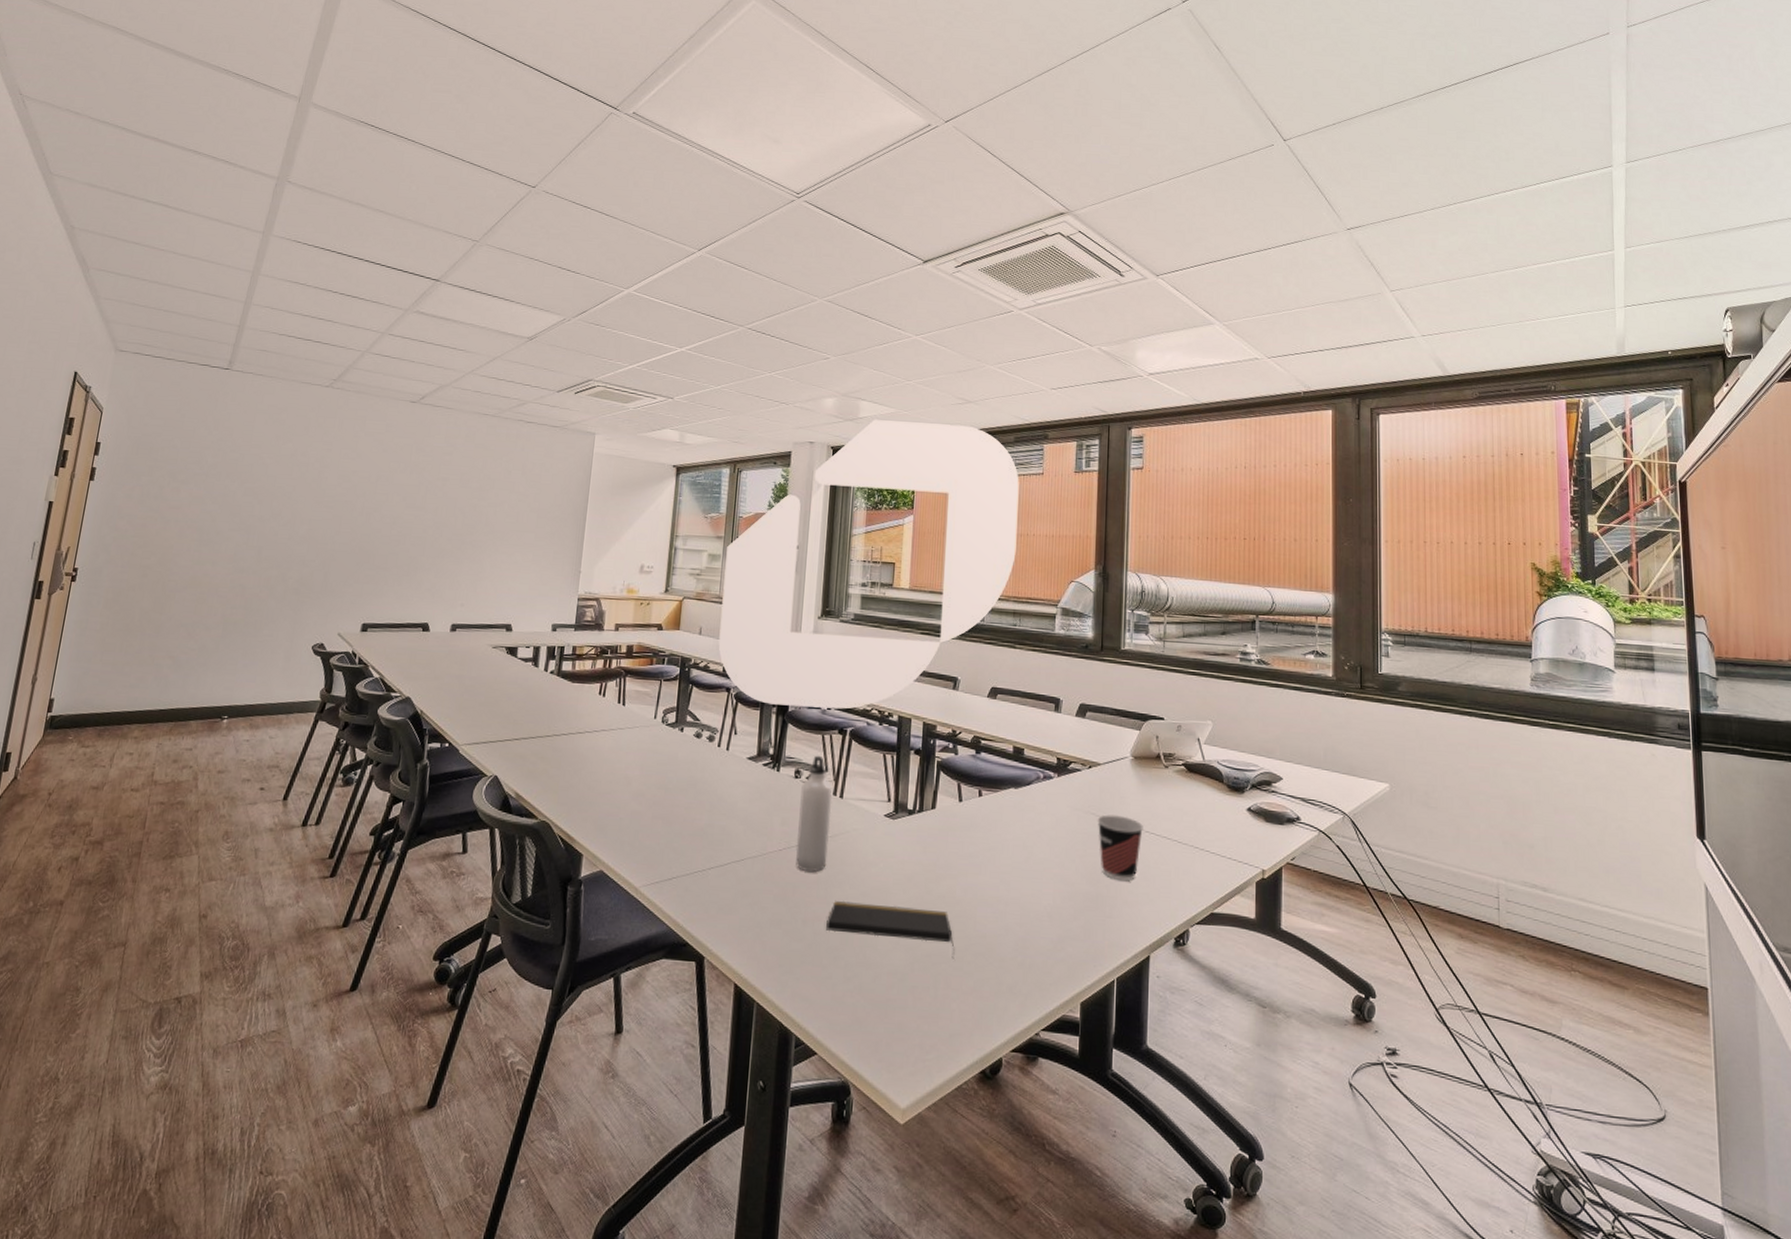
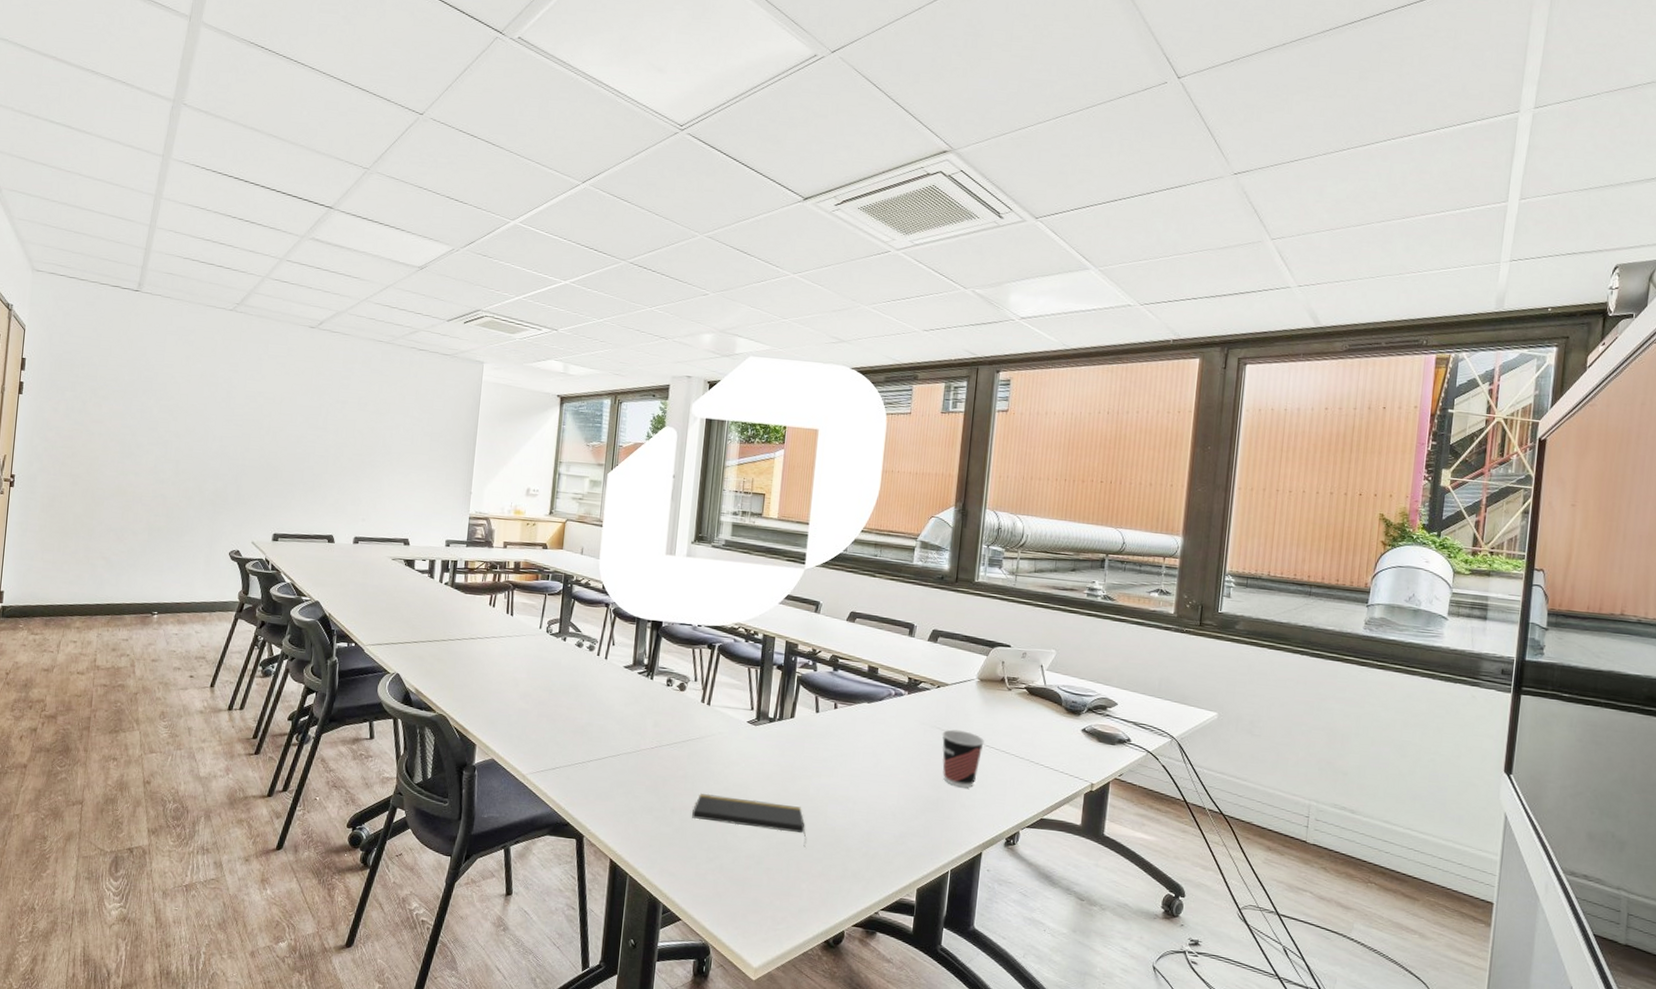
water bottle: present [795,755,833,872] -> none [666,666,701,768]

